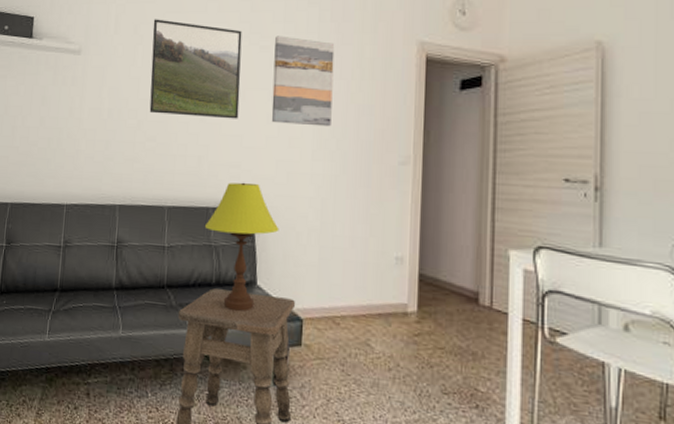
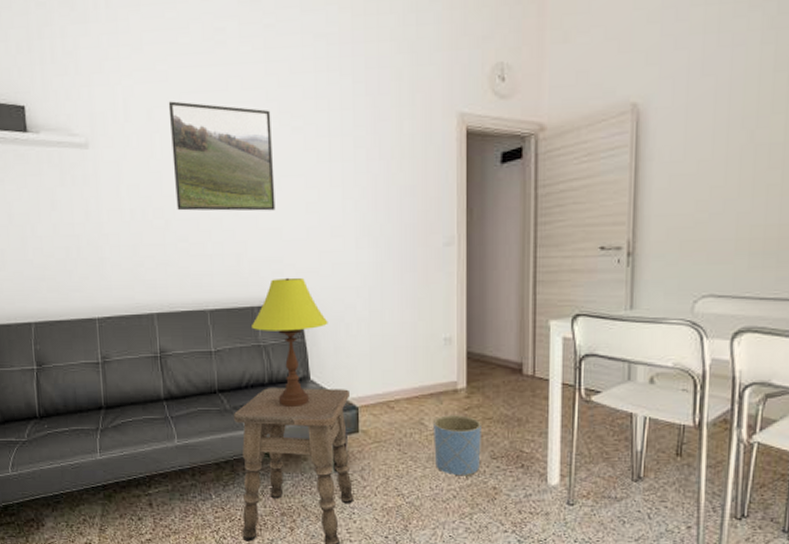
wall art: present [271,36,335,127] -> none [308,114,373,212]
planter: none [379,338,432,411] -> present [434,415,481,478]

